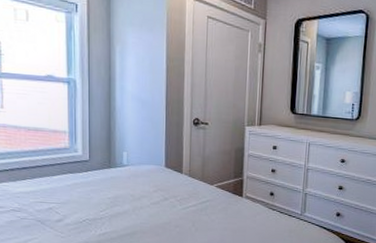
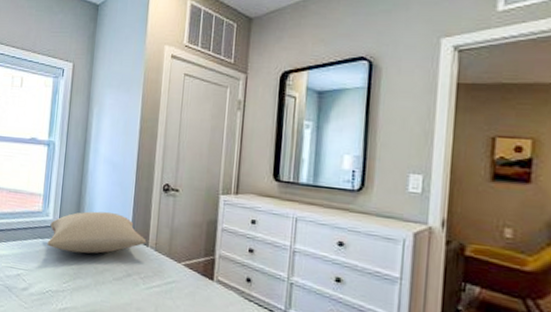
pillow: none [79,145,181,184] -> present [47,211,147,254]

